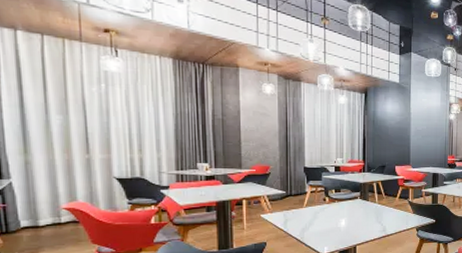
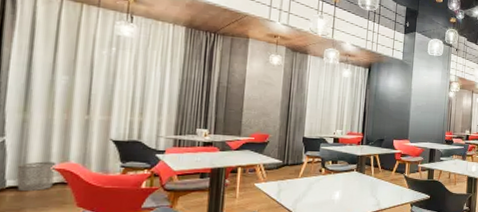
waste bin: none [28,201,66,231] -> present [17,161,57,192]

